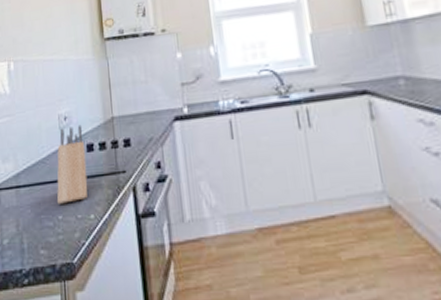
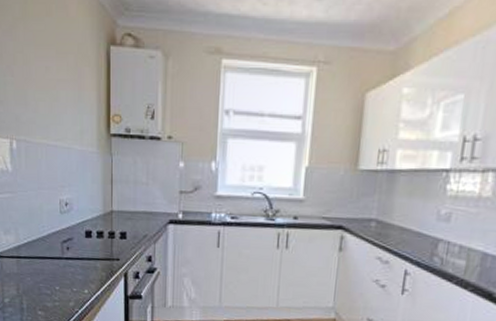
knife block: present [57,124,88,204] -> none [55,212,84,278]

